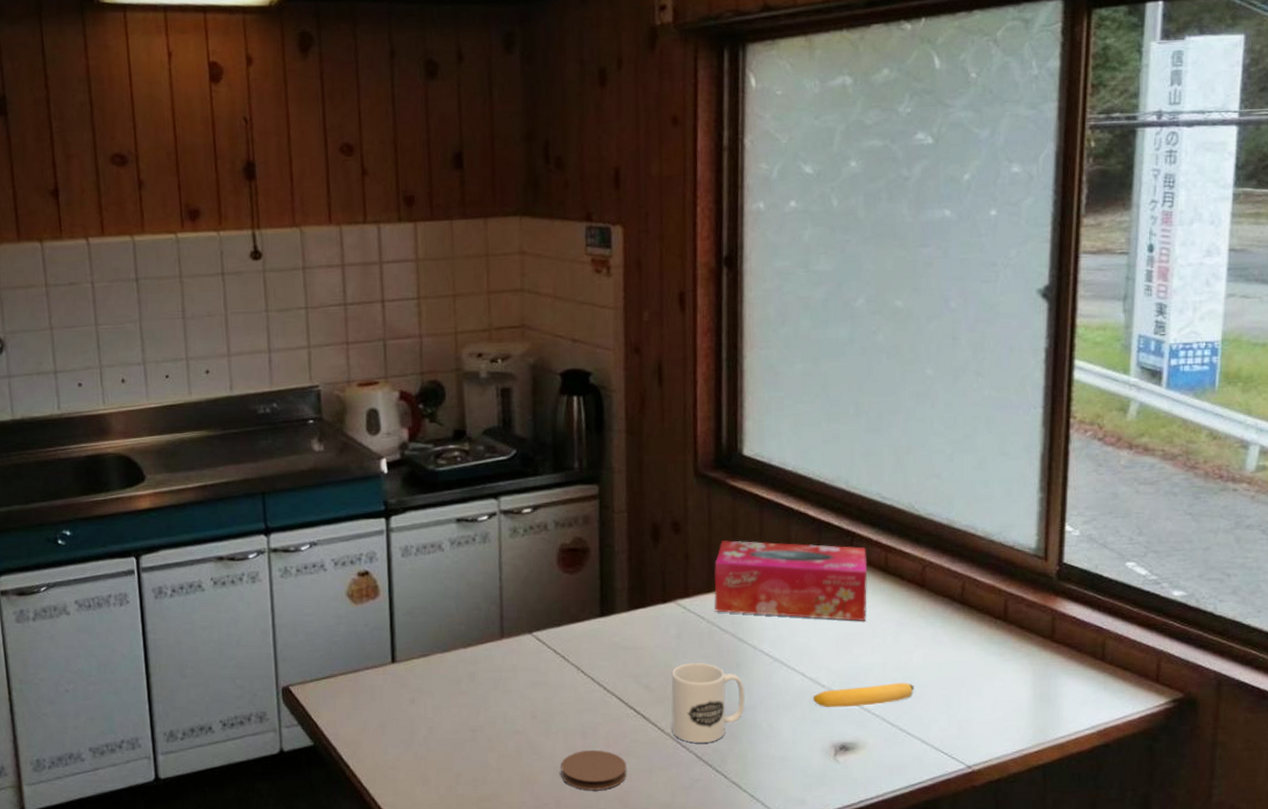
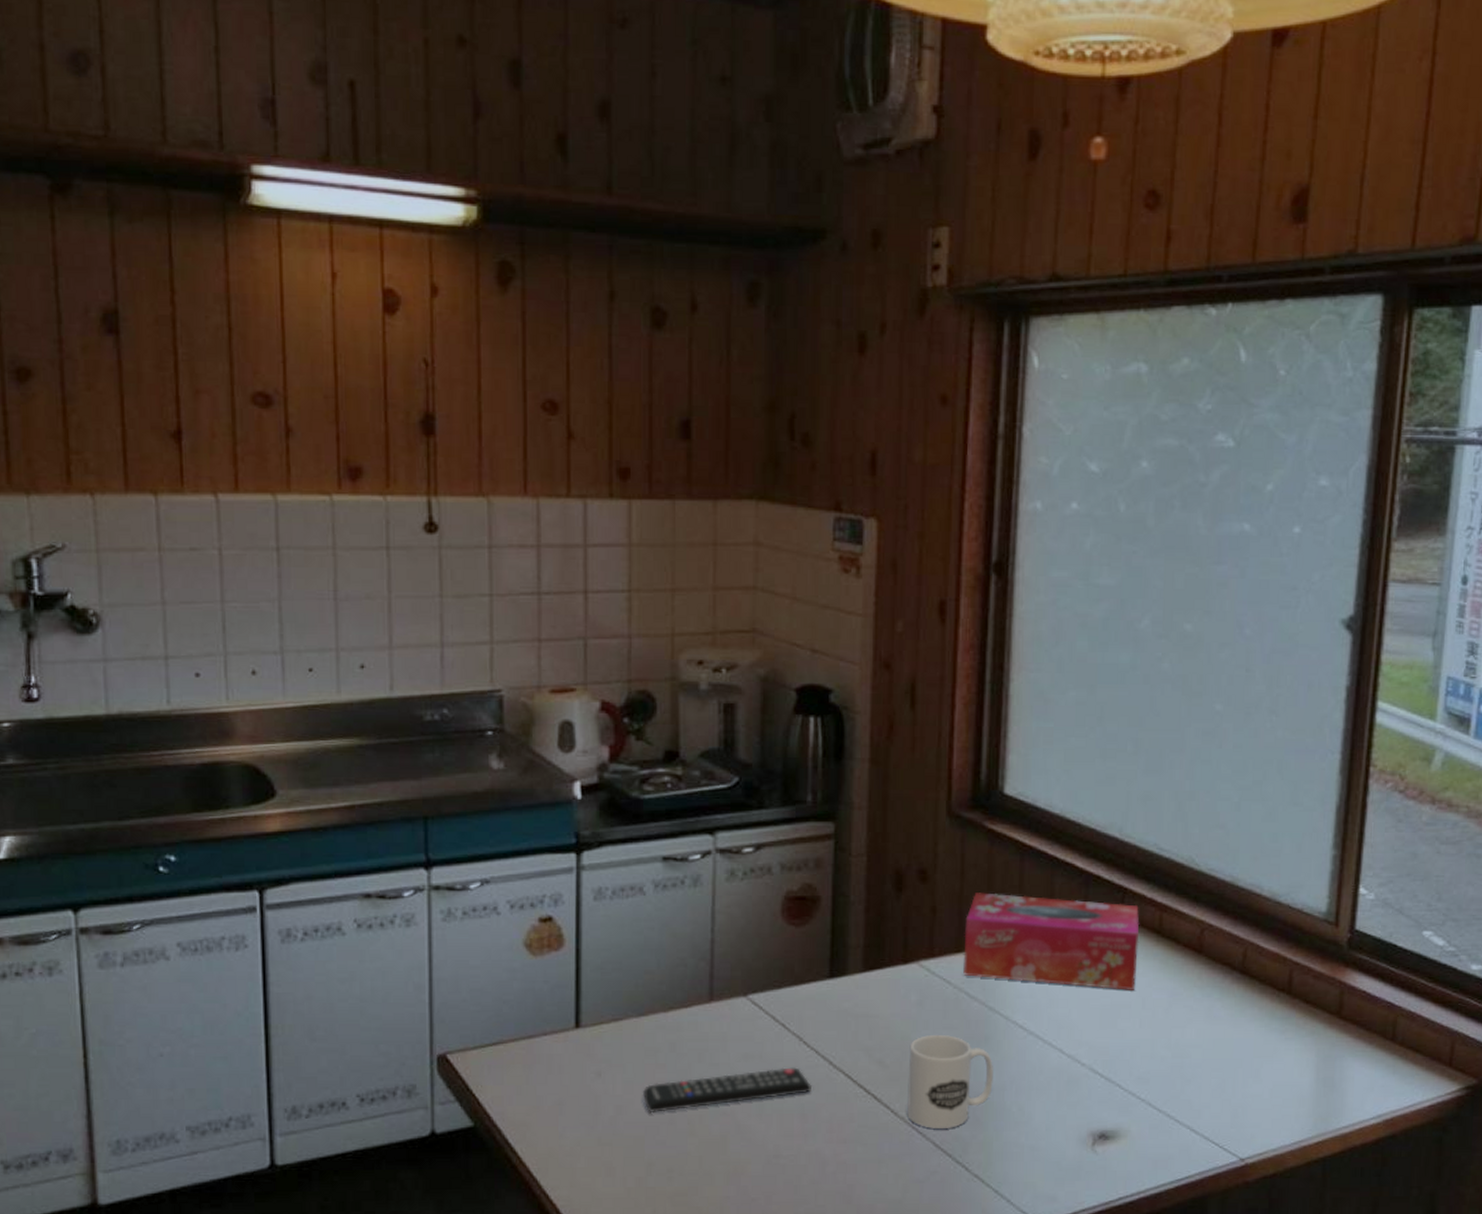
remote control: none [450,692,590,733] -> present [643,1067,811,1114]
coaster: present [561,750,627,790] -> none [774,1136,852,1183]
banana: present [813,682,914,708] -> none [1071,1061,1185,1090]

